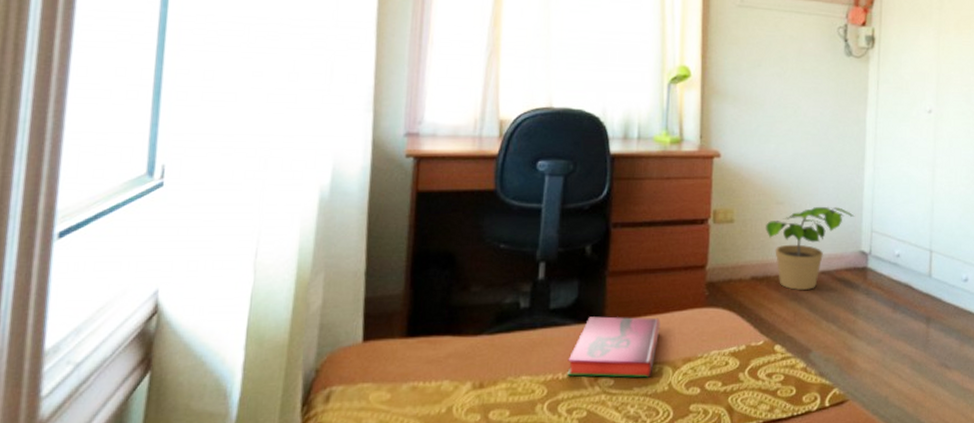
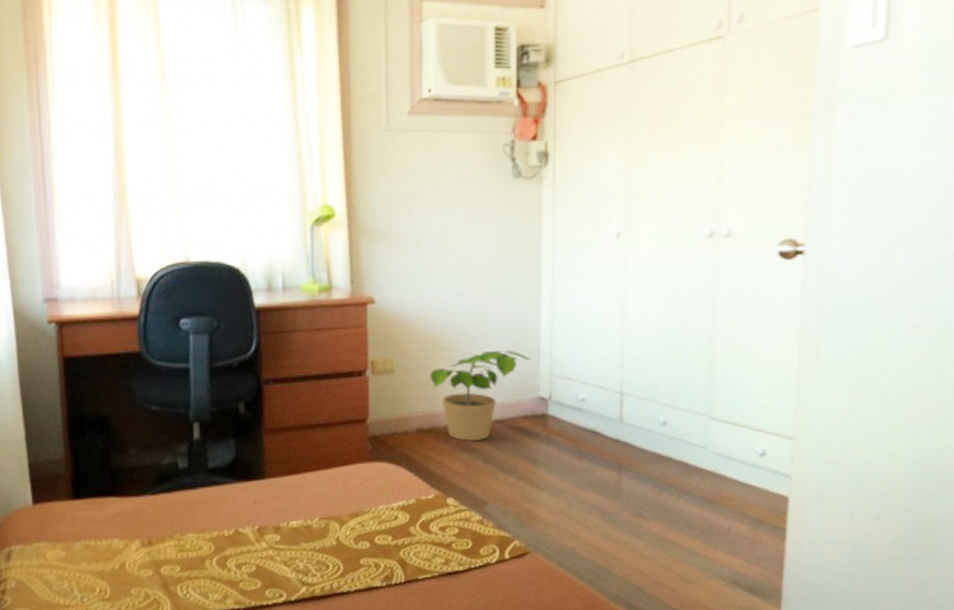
hardback book: present [567,316,661,378] -> none [232,473,323,533]

